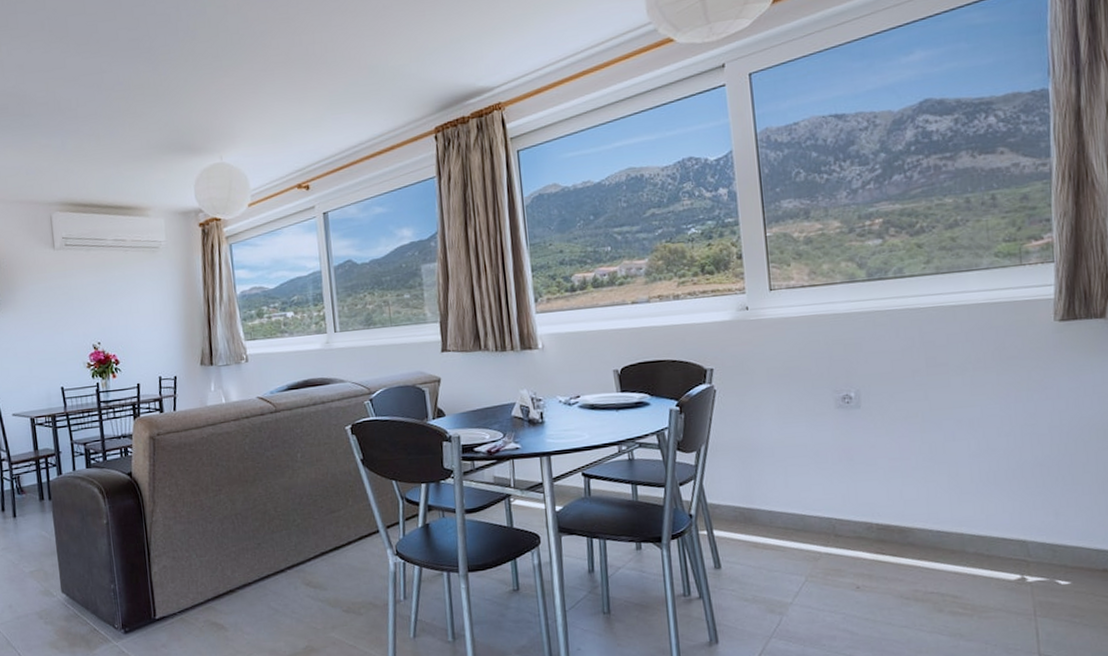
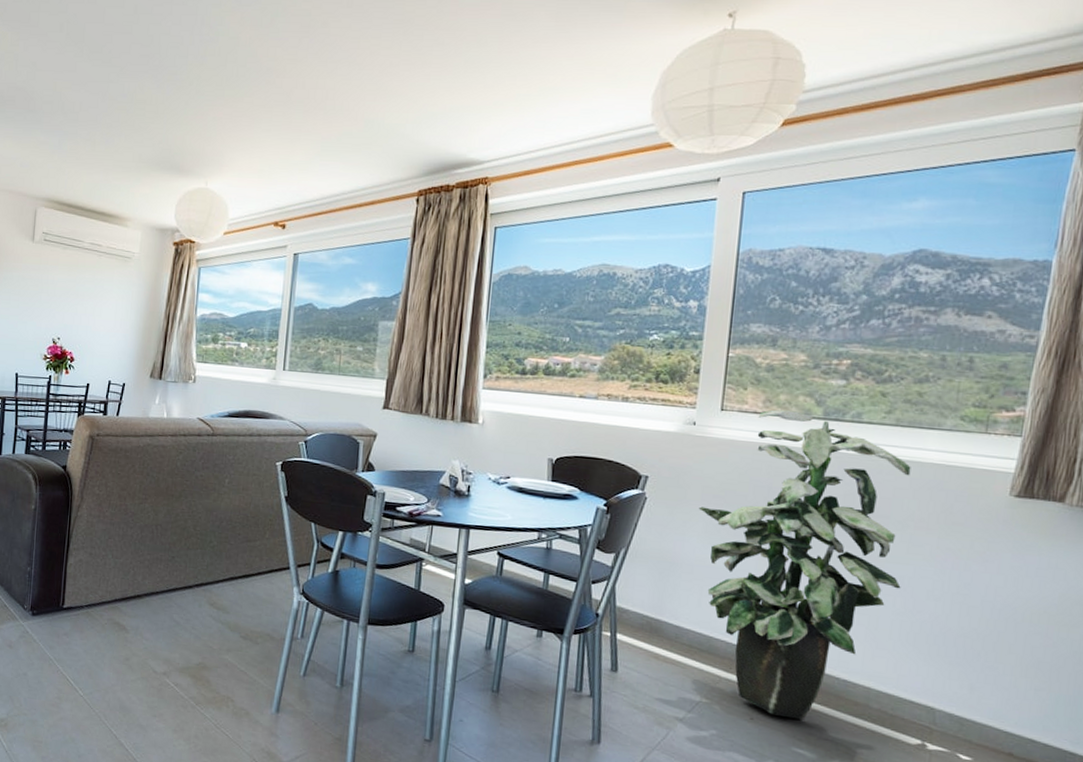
indoor plant: none [767,278,972,580] -> present [698,409,911,720]

